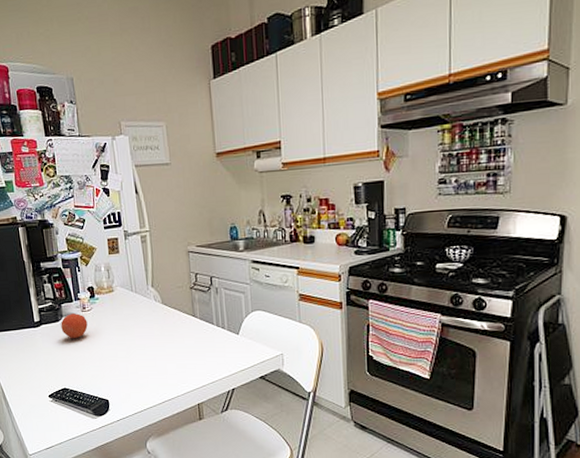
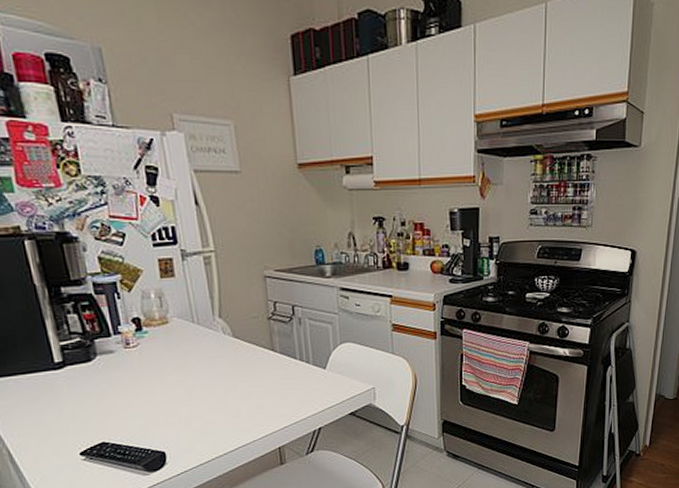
fruit: present [61,313,88,338] -> none [94,350,134,381]

